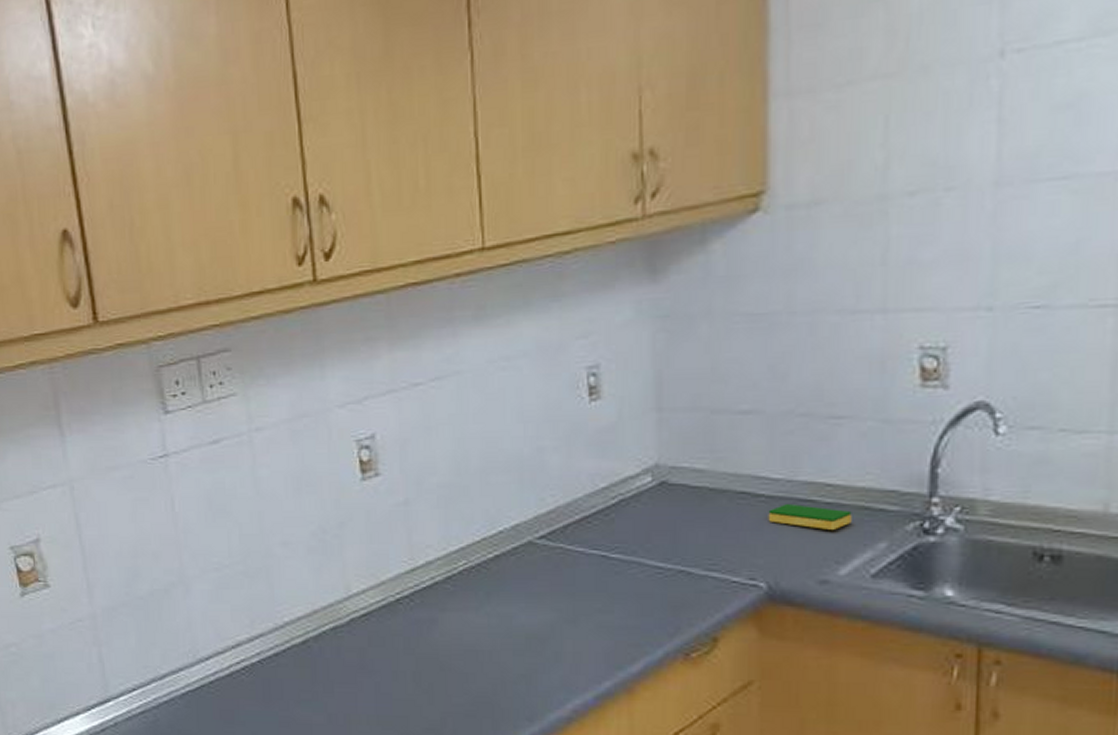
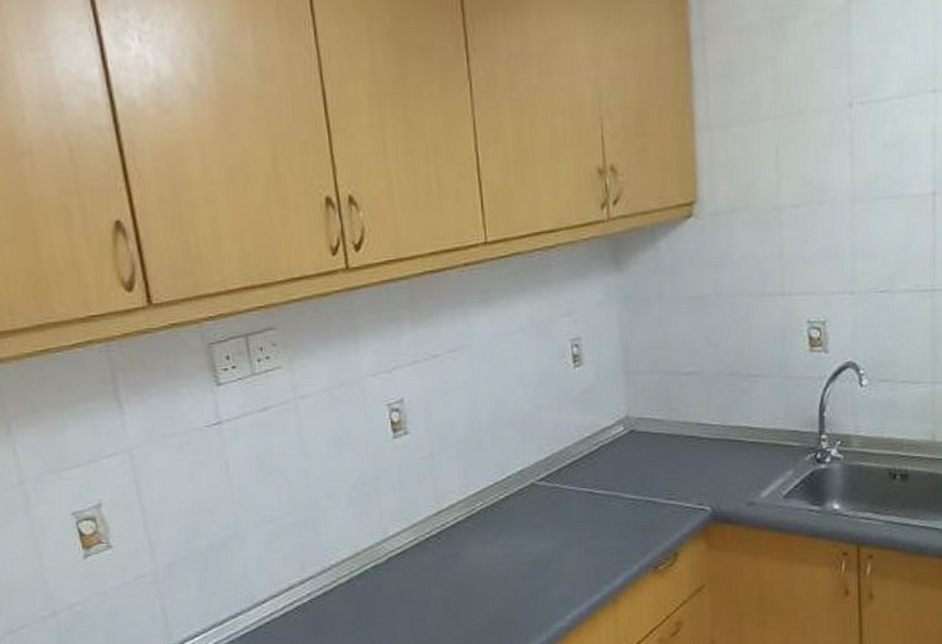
dish sponge: present [768,504,852,530] -> none [709,444,768,463]

